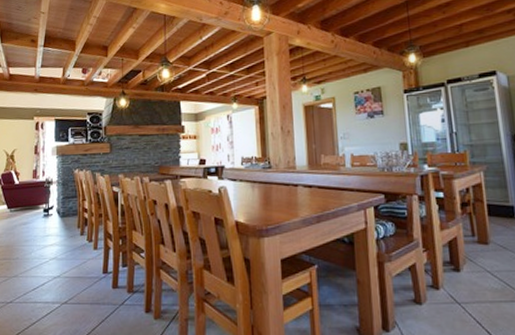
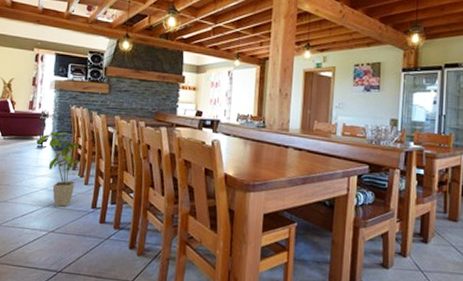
house plant: none [44,197,88,277] -> present [38,131,80,208]

